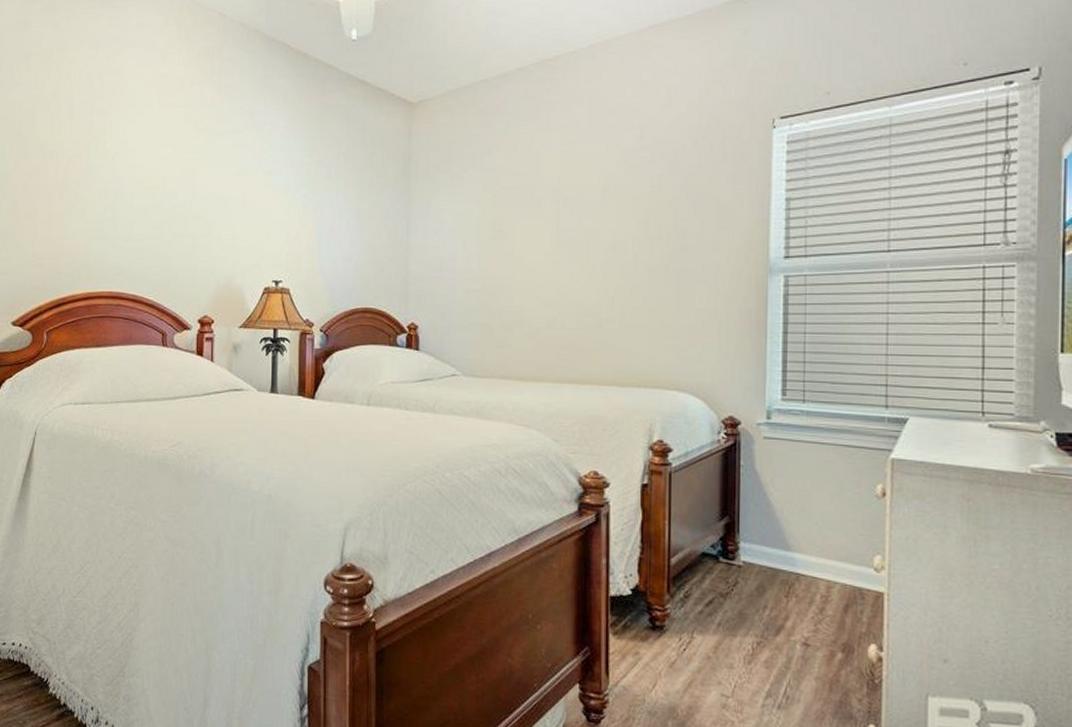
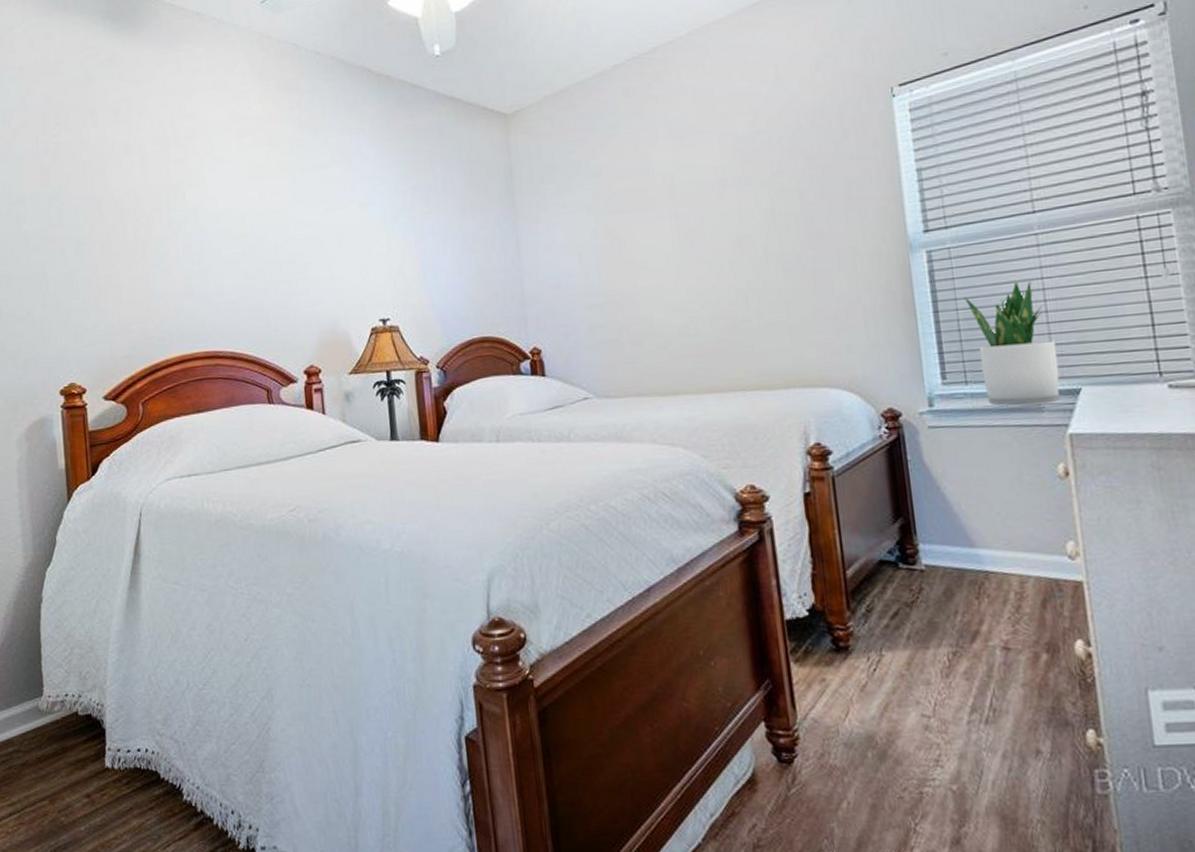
planter: none [814,314,891,429] -> present [965,280,1060,406]

